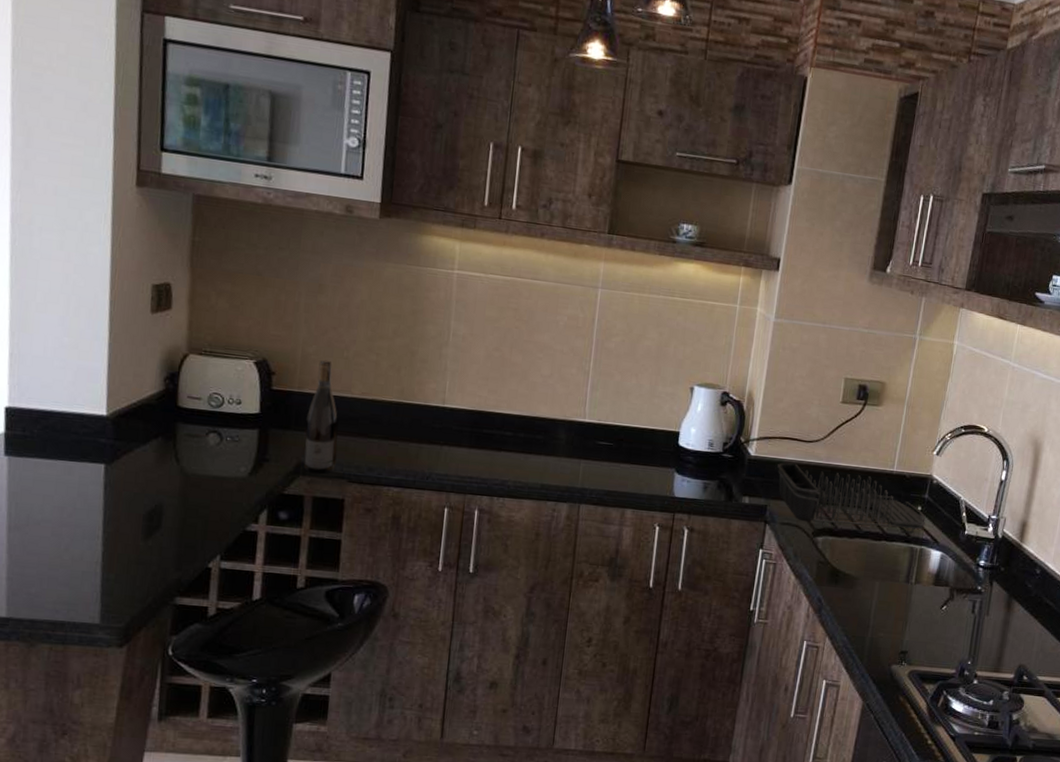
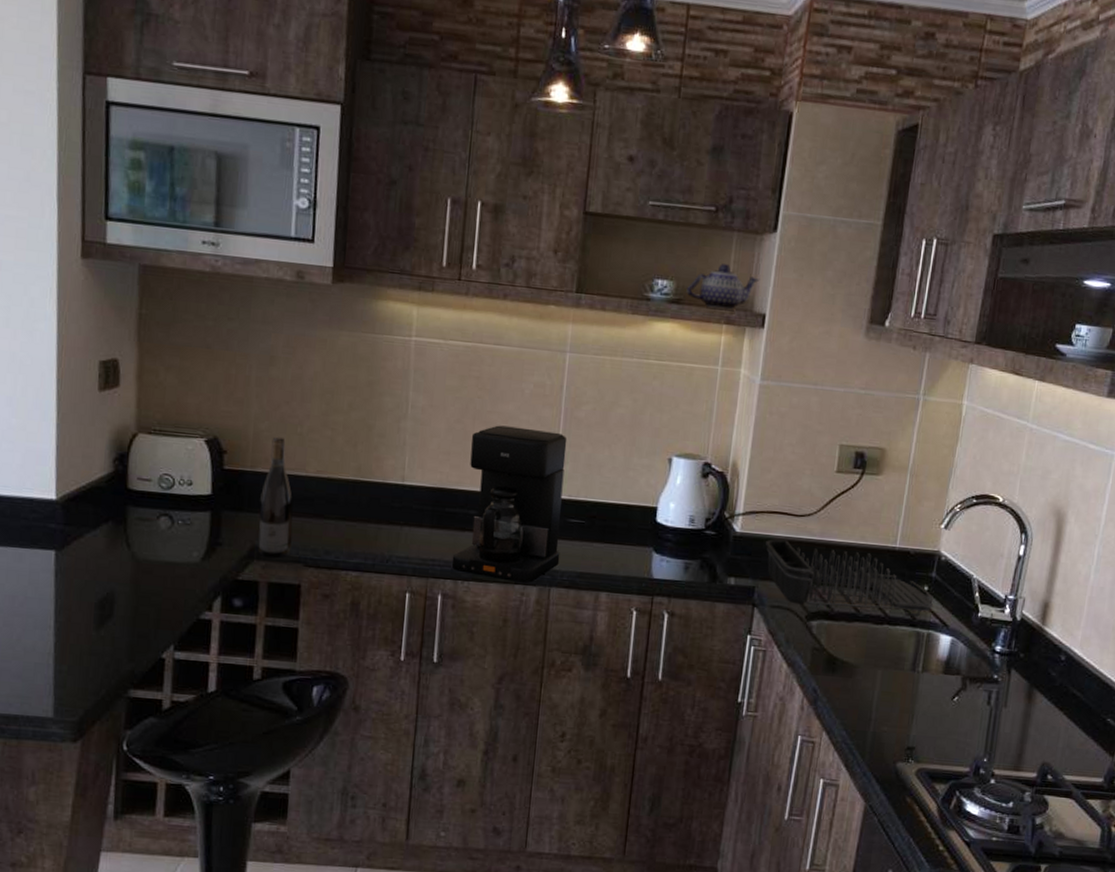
coffee maker: none [488,353,598,500] -> present [451,425,567,583]
teapot: none [709,211,776,254] -> present [686,264,760,310]

